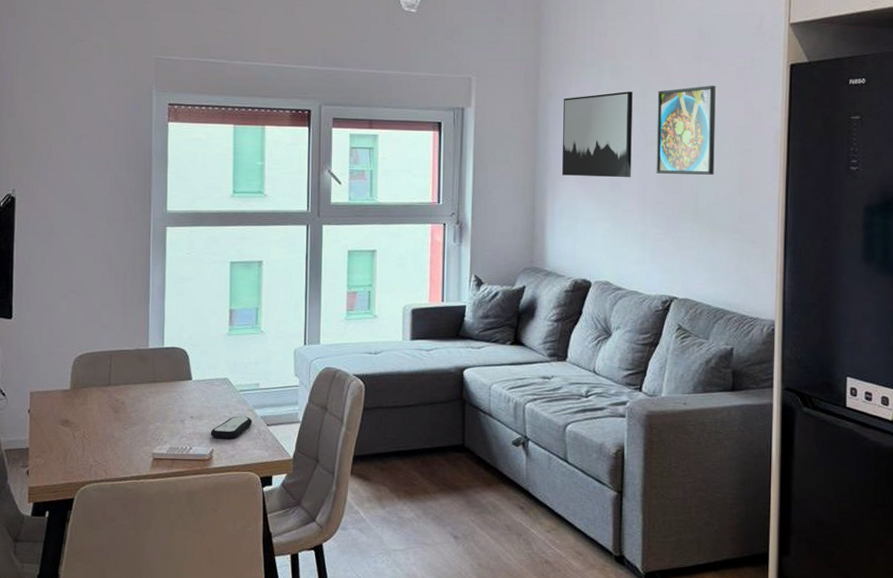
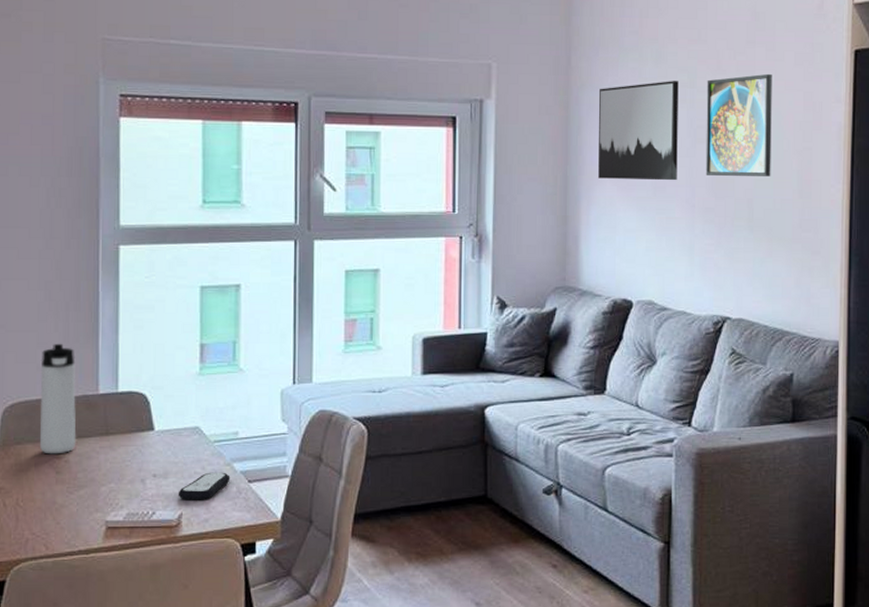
thermos bottle: none [101,306,131,397] -> present [39,343,76,454]

